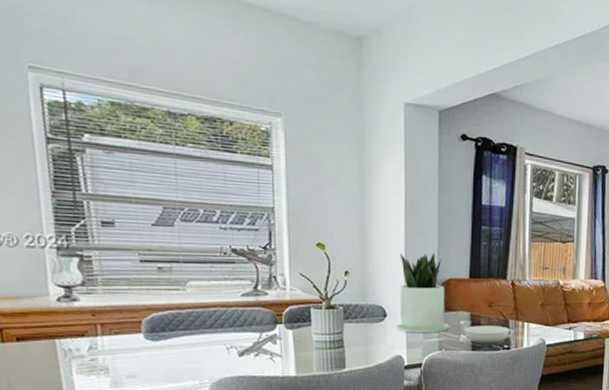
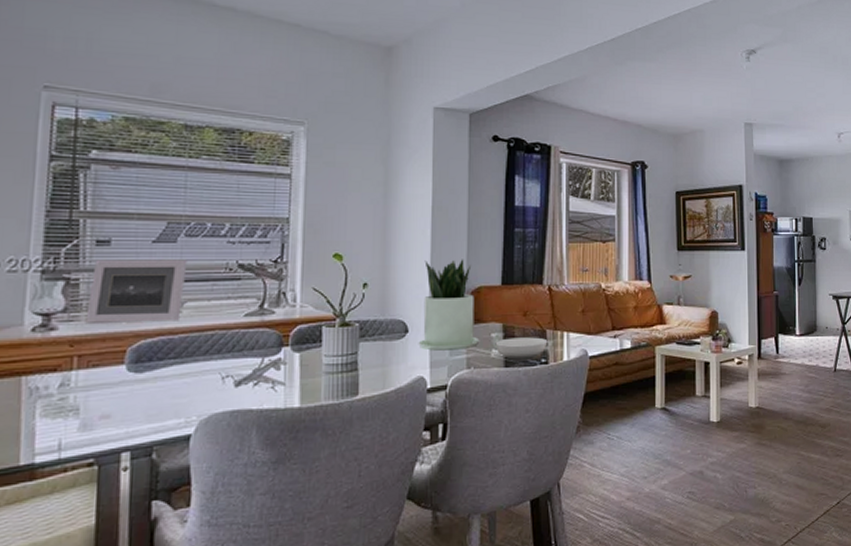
picture frame: none [102,239,186,298] -> present [85,259,188,323]

